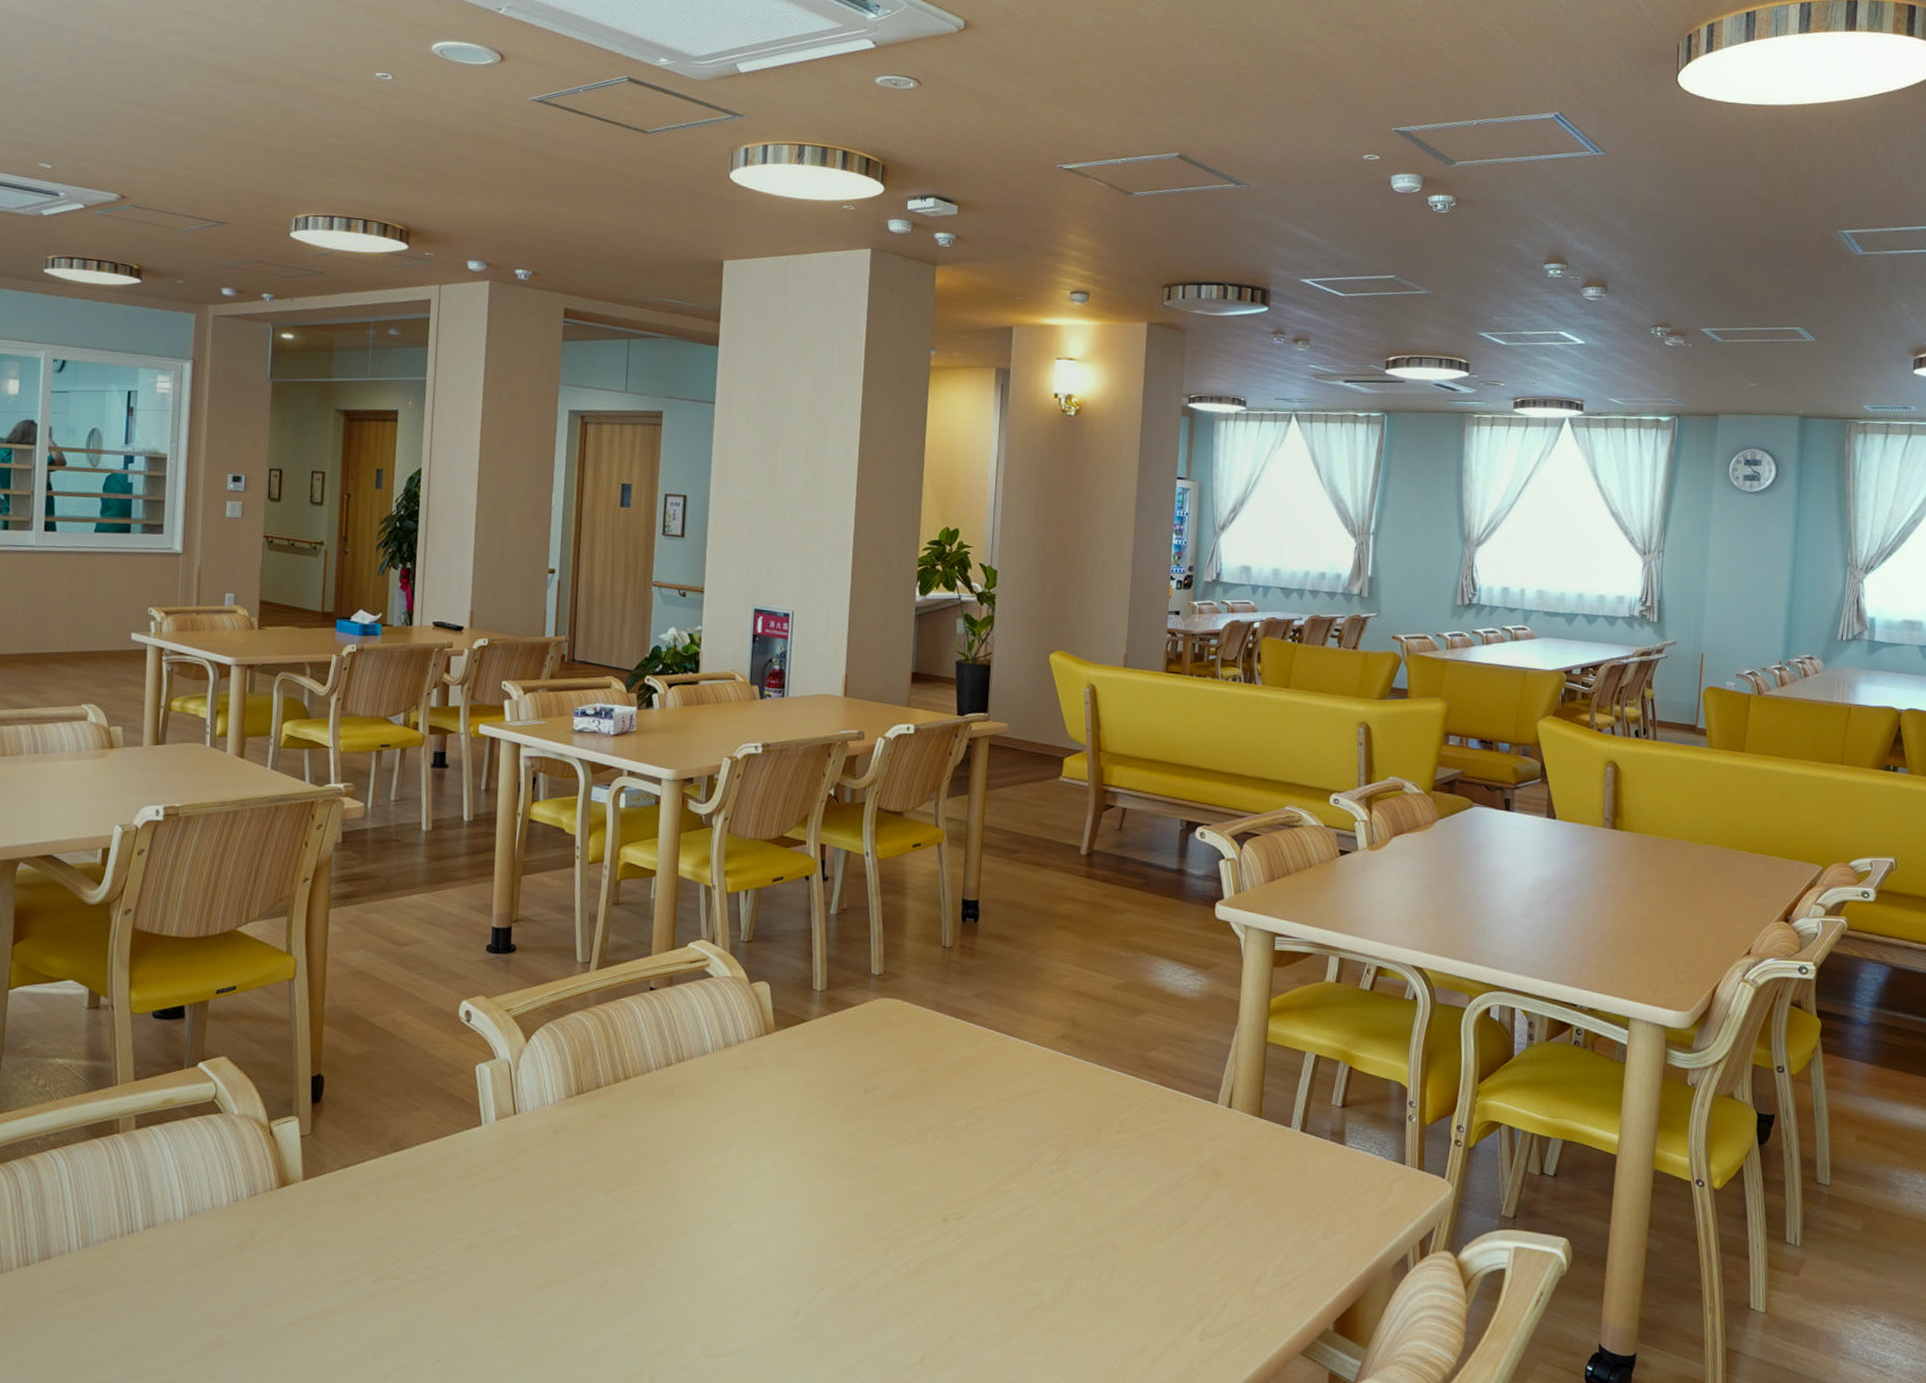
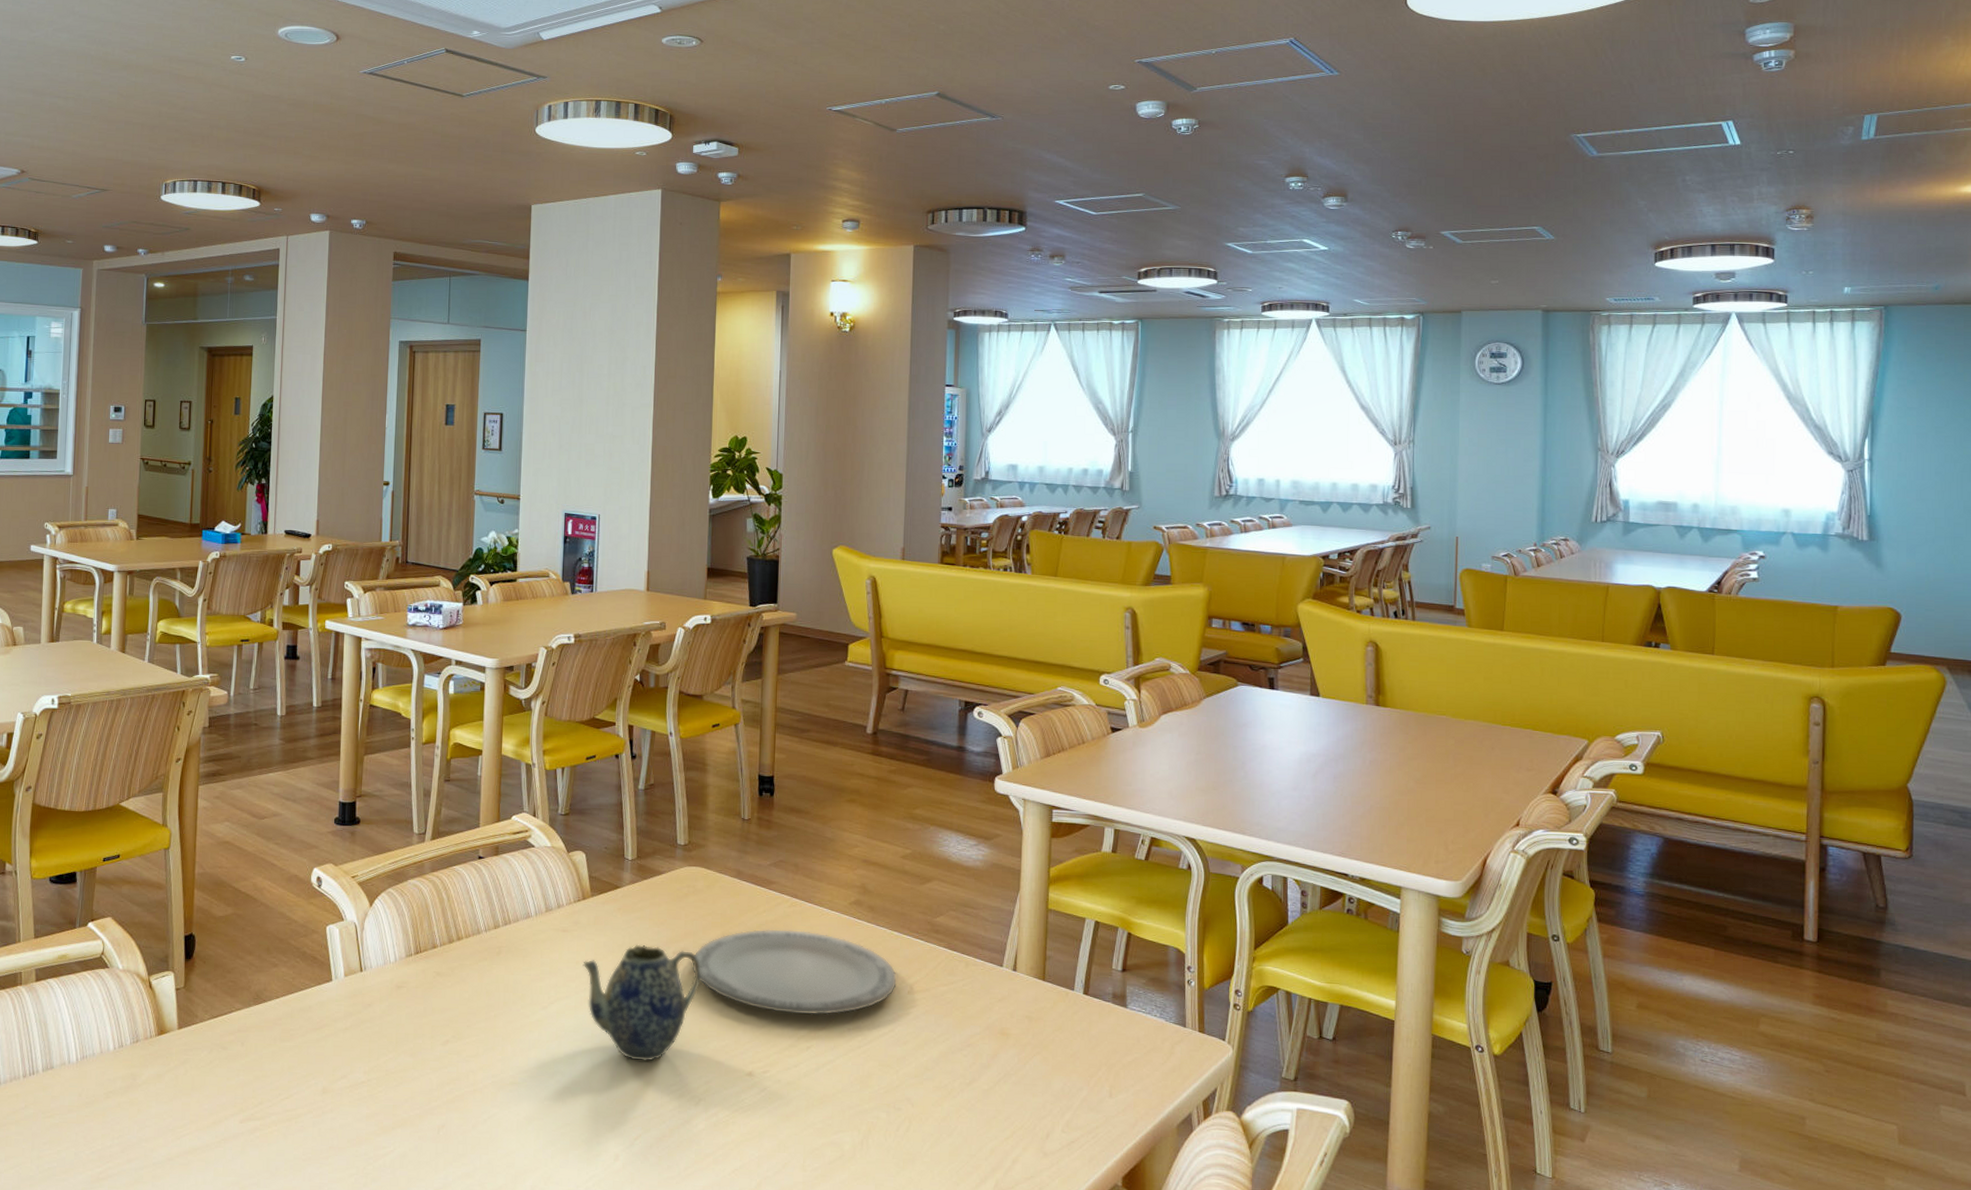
teapot: none [764,1082,893,1208] -> present [583,944,701,1061]
plate: none [883,1065,1105,1157] -> present [691,929,897,1015]

